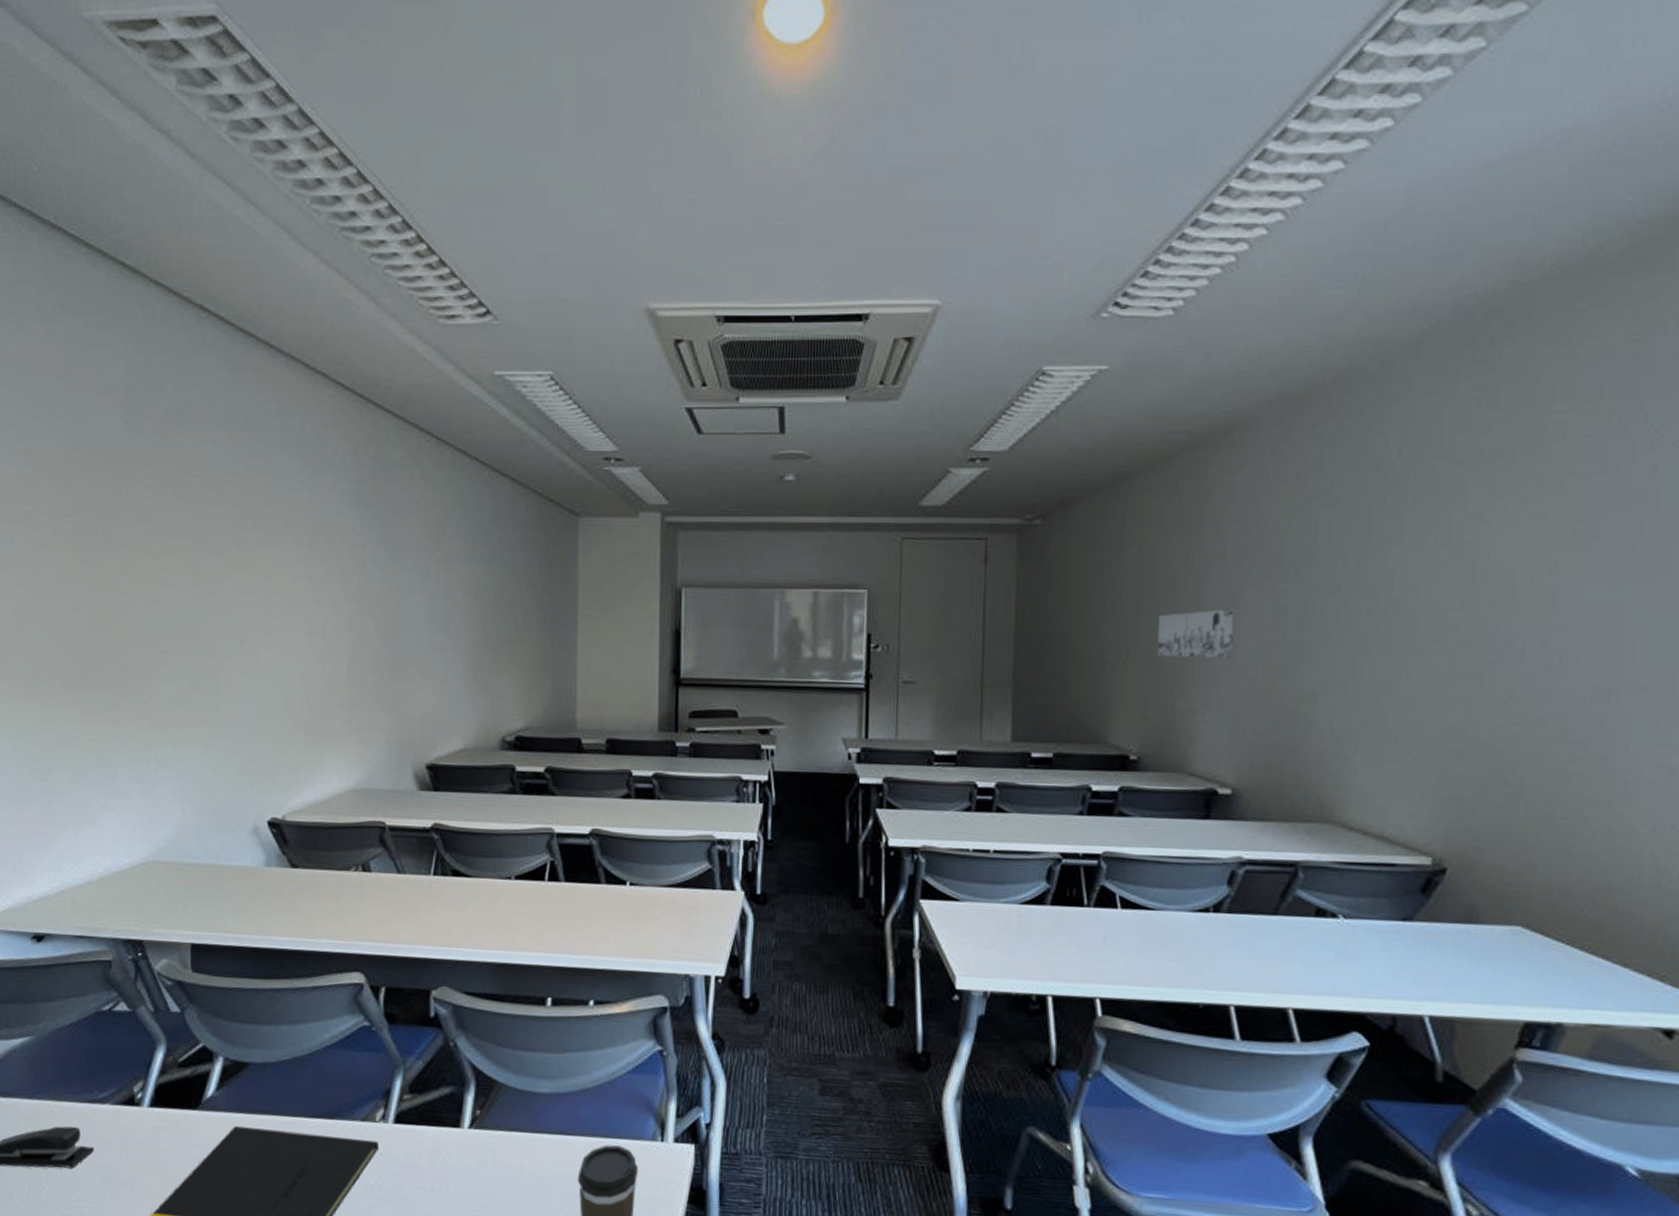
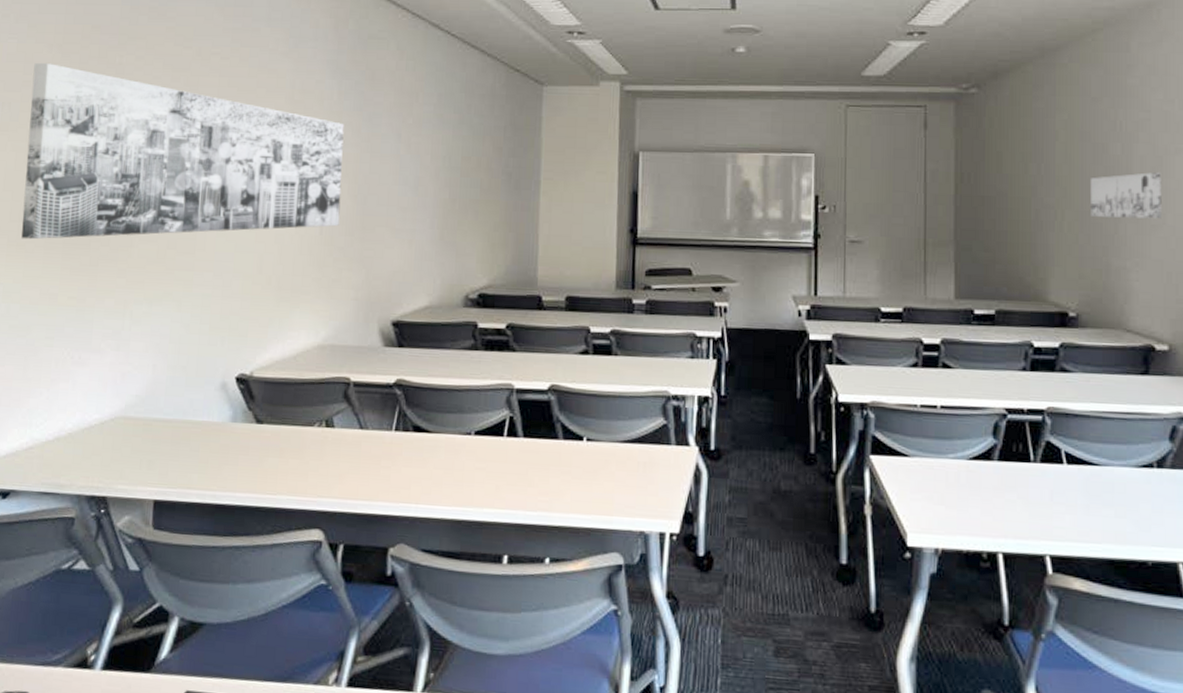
wall art: none [35,492,369,680] -> present [21,62,345,240]

